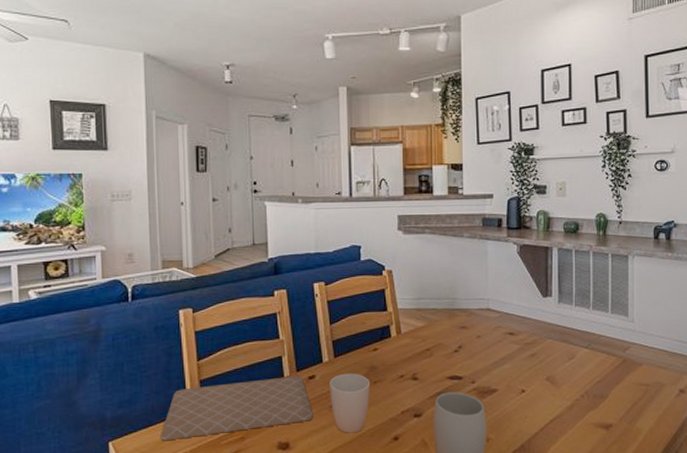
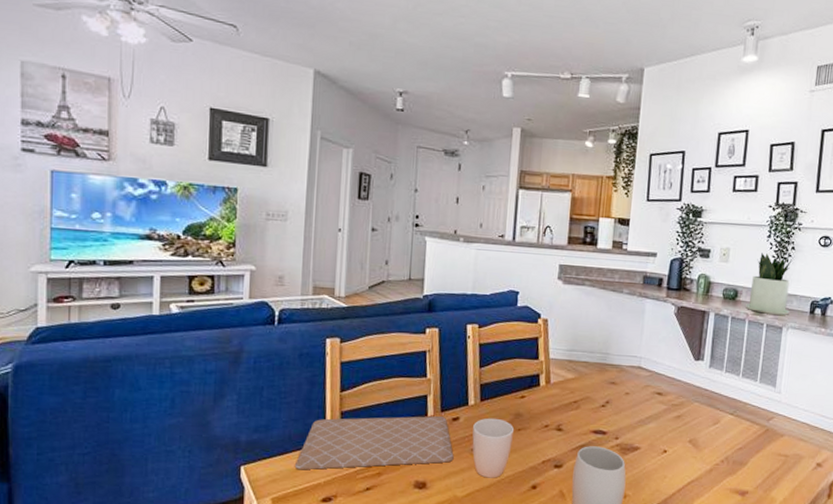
planter: none [587,183,633,245] -> present [745,253,792,316]

